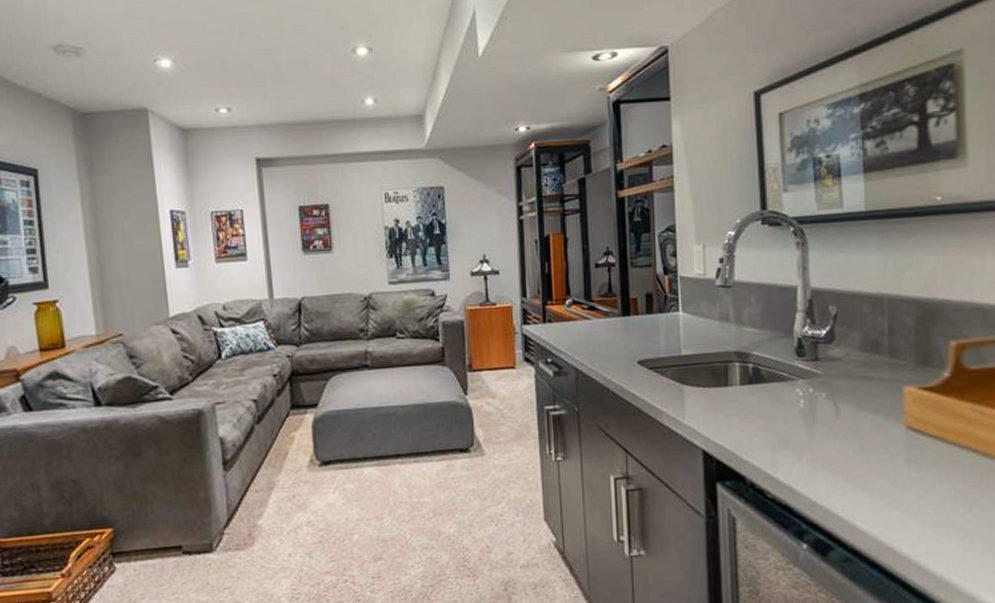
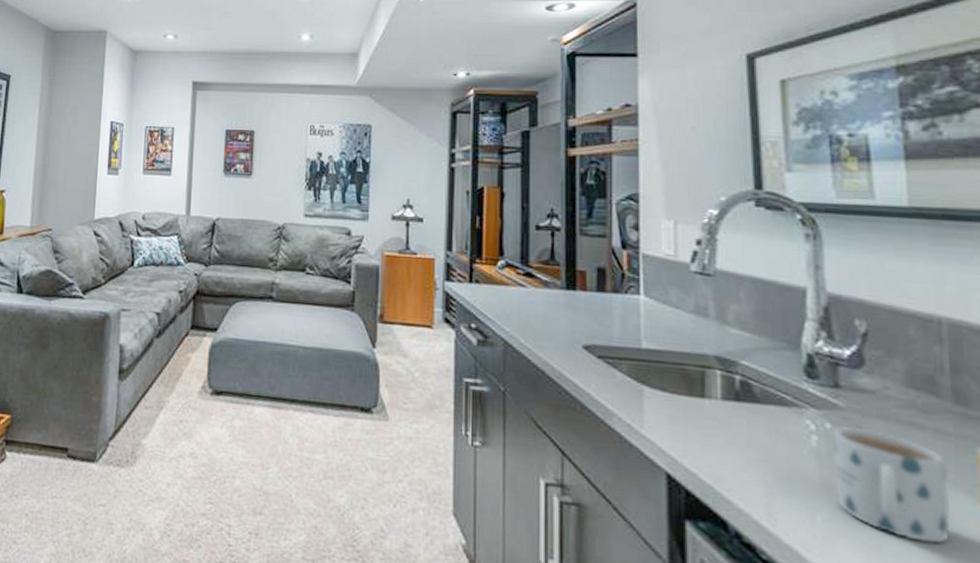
mug: none [814,387,885,461] -> present [833,427,950,544]

